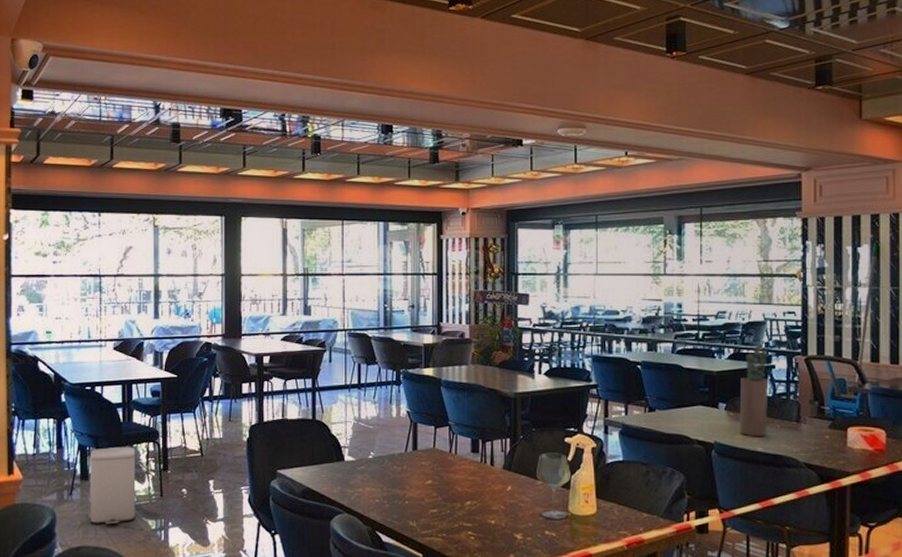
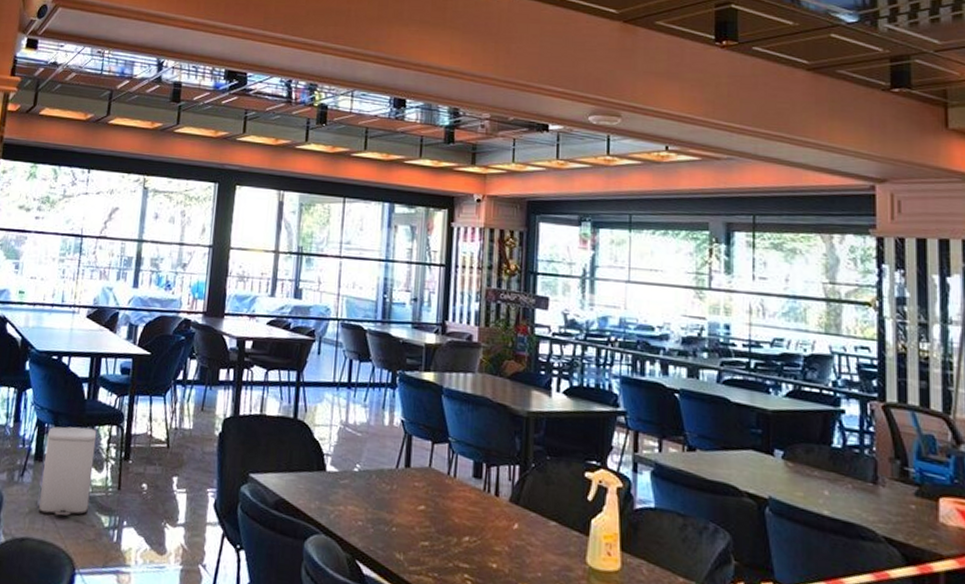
wine glass: present [537,453,572,519] -> none [549,487,592,573]
vase: present [739,340,769,437] -> none [800,377,837,498]

